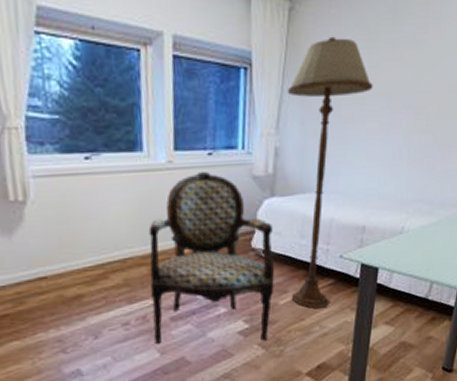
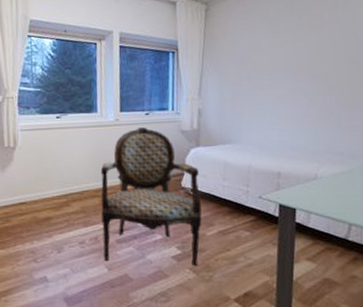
floor lamp: present [288,36,373,309] -> none [207,26,278,241]

